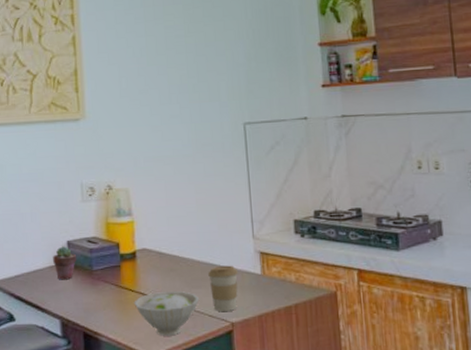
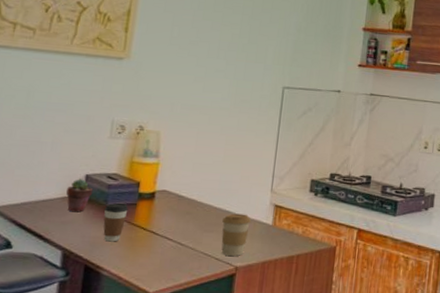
coffee cup: none [90,266,113,307] -> present [103,202,129,242]
bowl: present [134,291,200,336] -> none [143,232,210,275]

